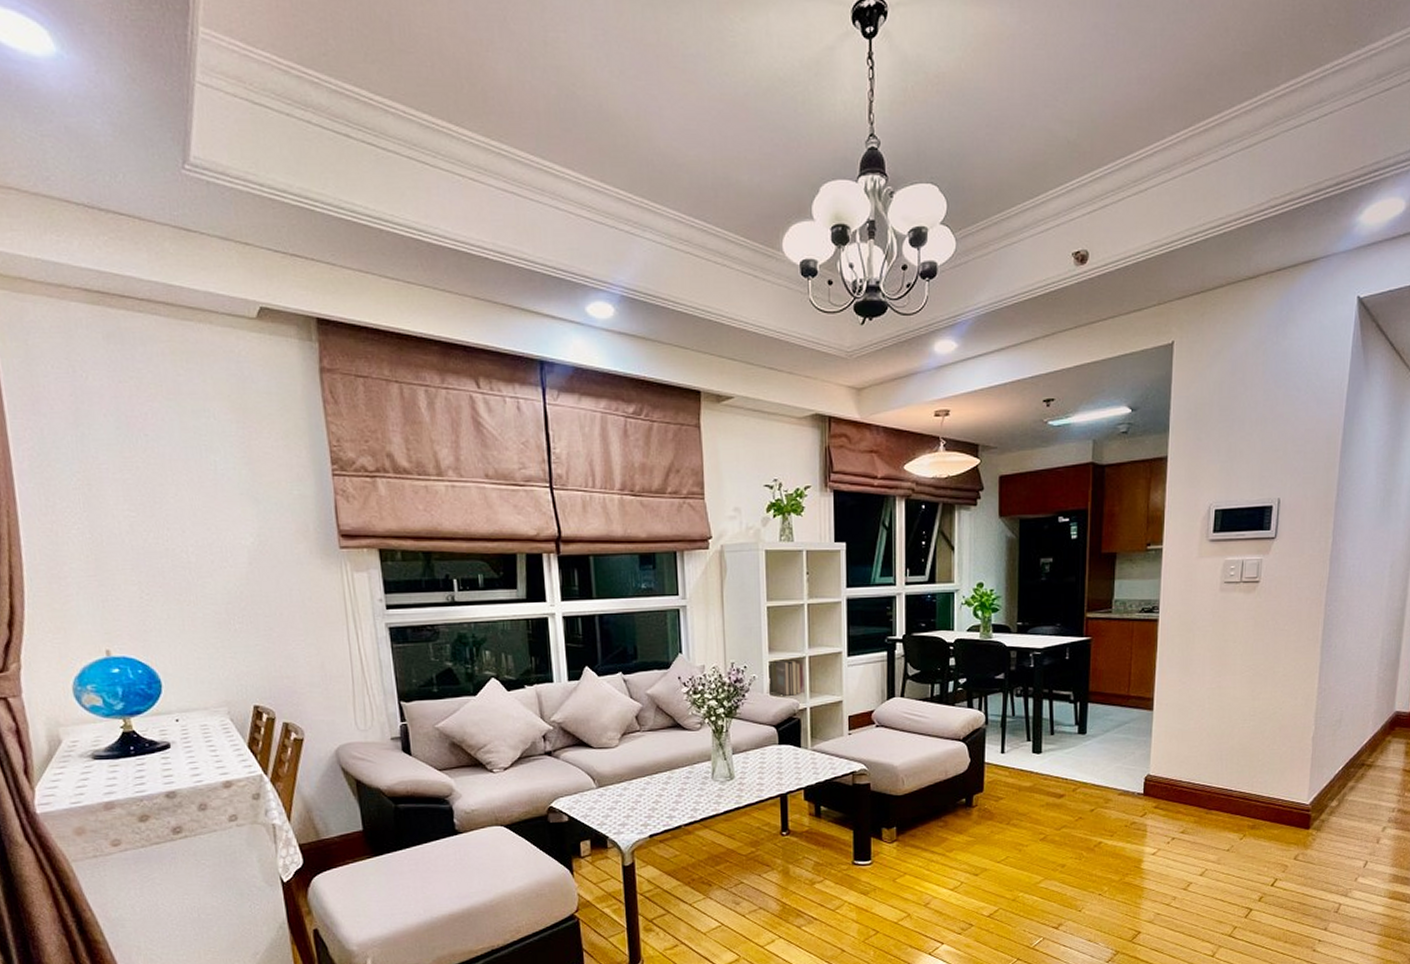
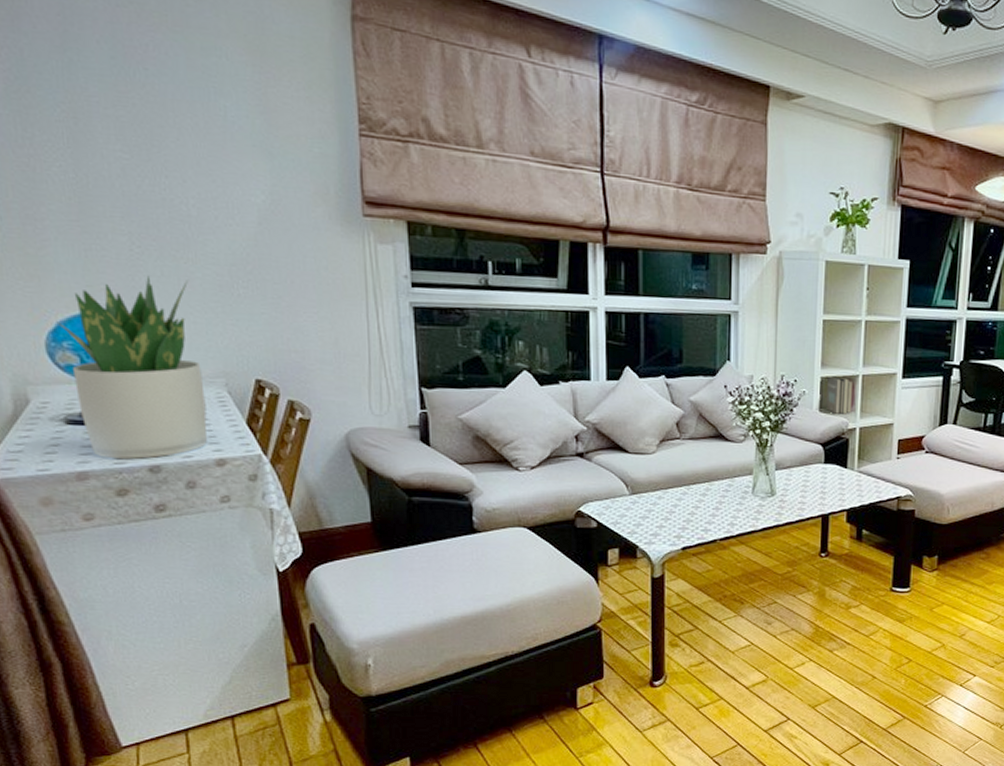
planter: none [80,619,215,789] -> present [56,275,207,460]

